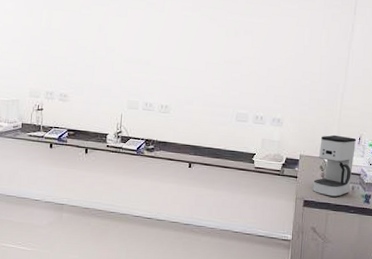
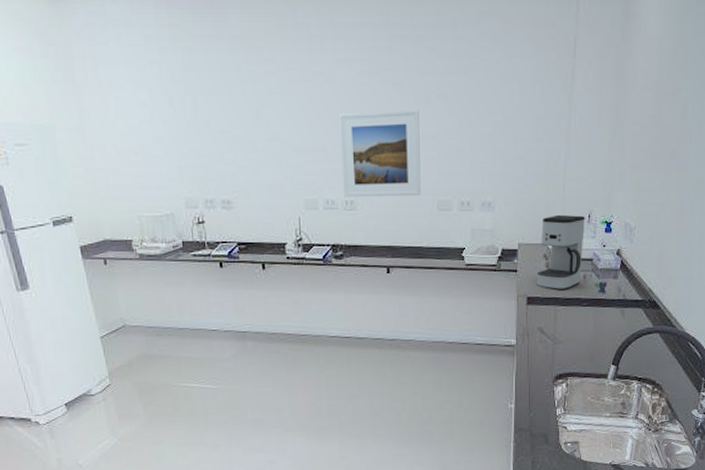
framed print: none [160,36,229,108] -> present [338,110,421,198]

